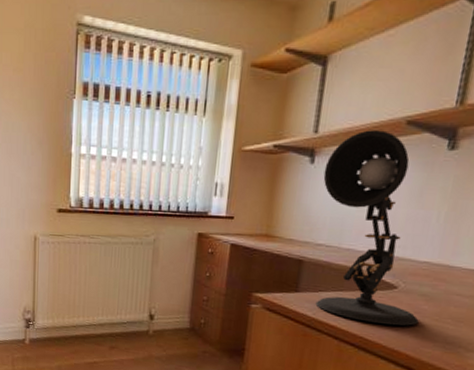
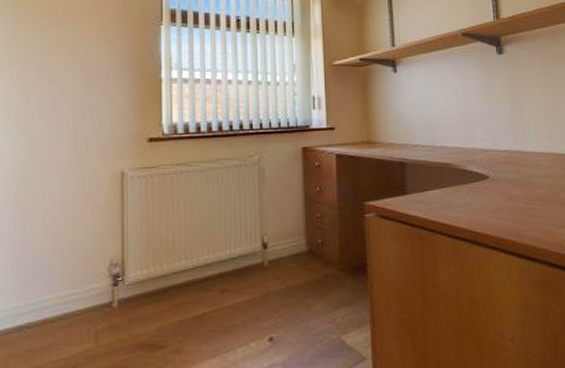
desk lamp: present [315,130,419,326] -> none [406,41,514,215]

